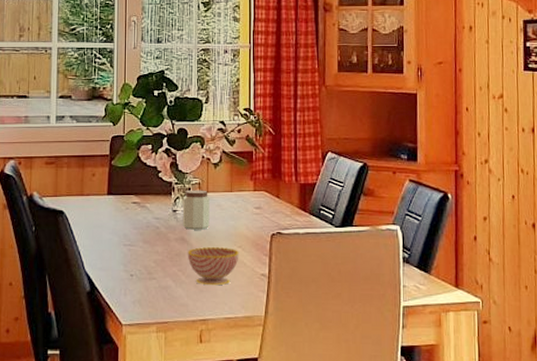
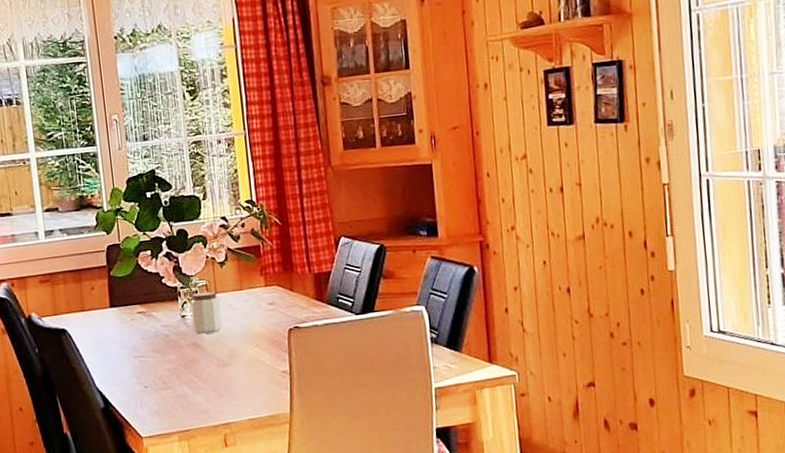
teacup: present [187,246,239,285] -> none [201,348,257,388]

